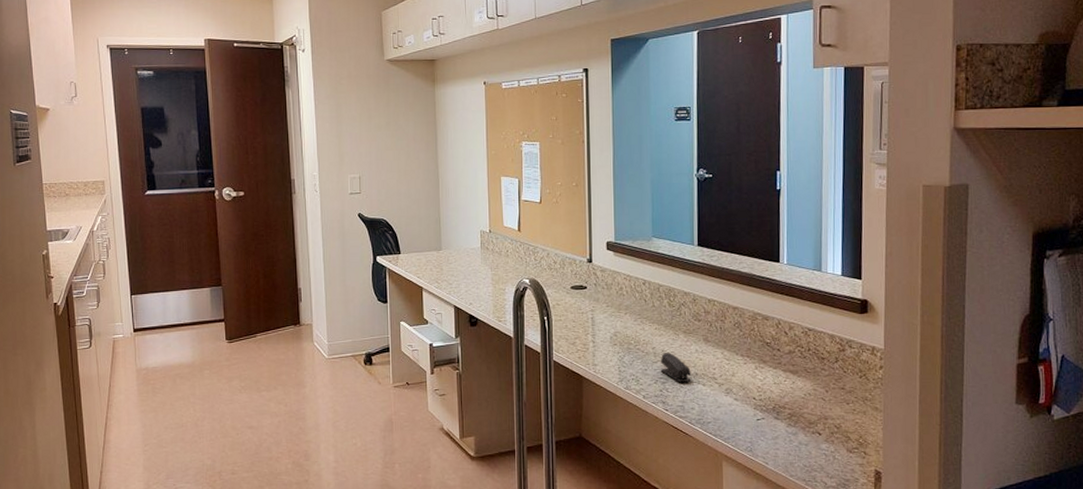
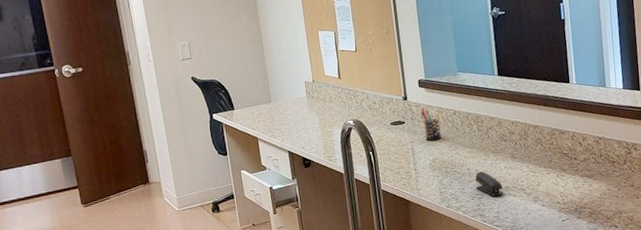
pen holder: none [605,273,630,311] -> present [420,107,442,141]

